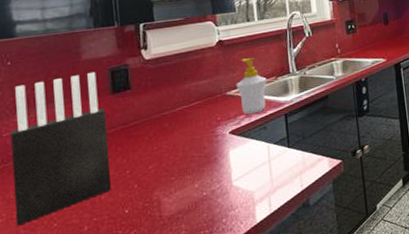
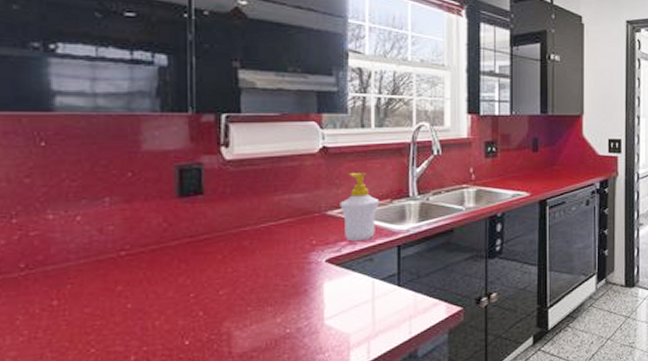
knife block: present [11,71,111,226] -> none [40,167,169,348]

